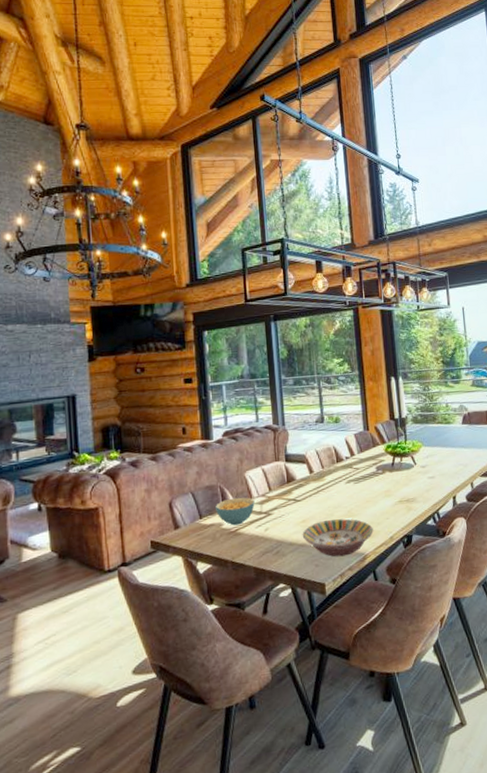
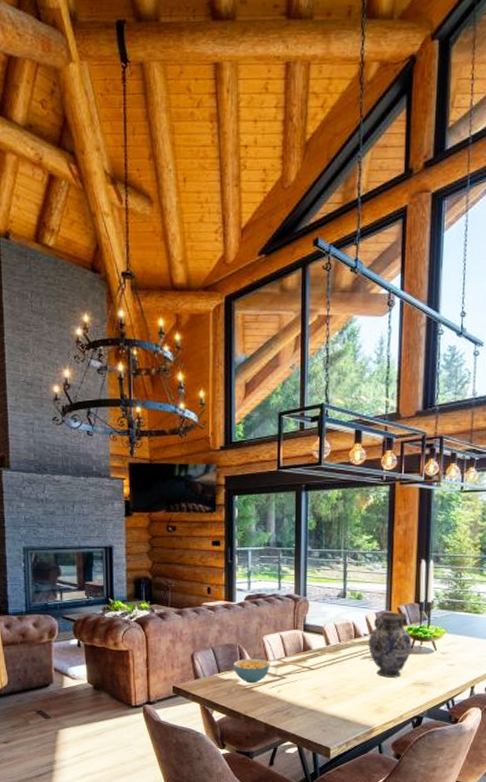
serving bowl: present [302,518,373,557] -> none [313,691,384,726]
vase: none [351,431,393,500] -> present [369,612,412,678]

